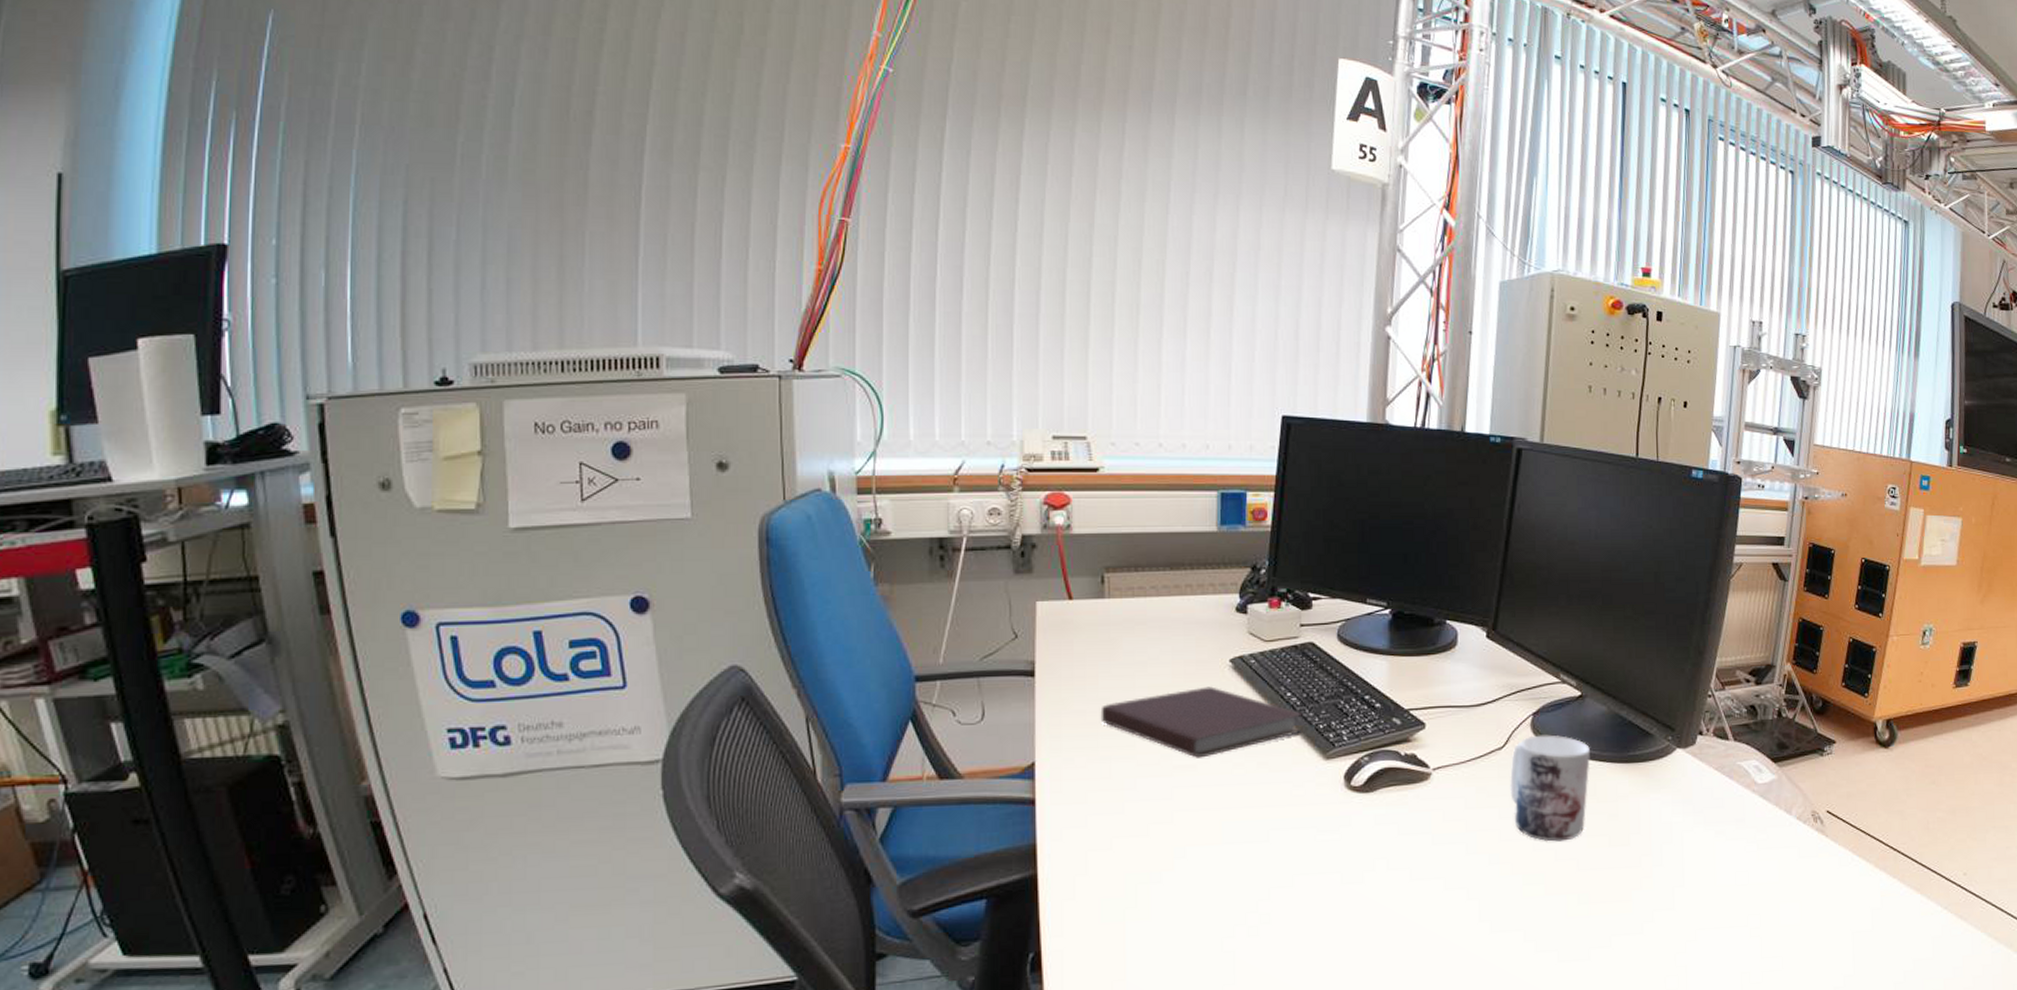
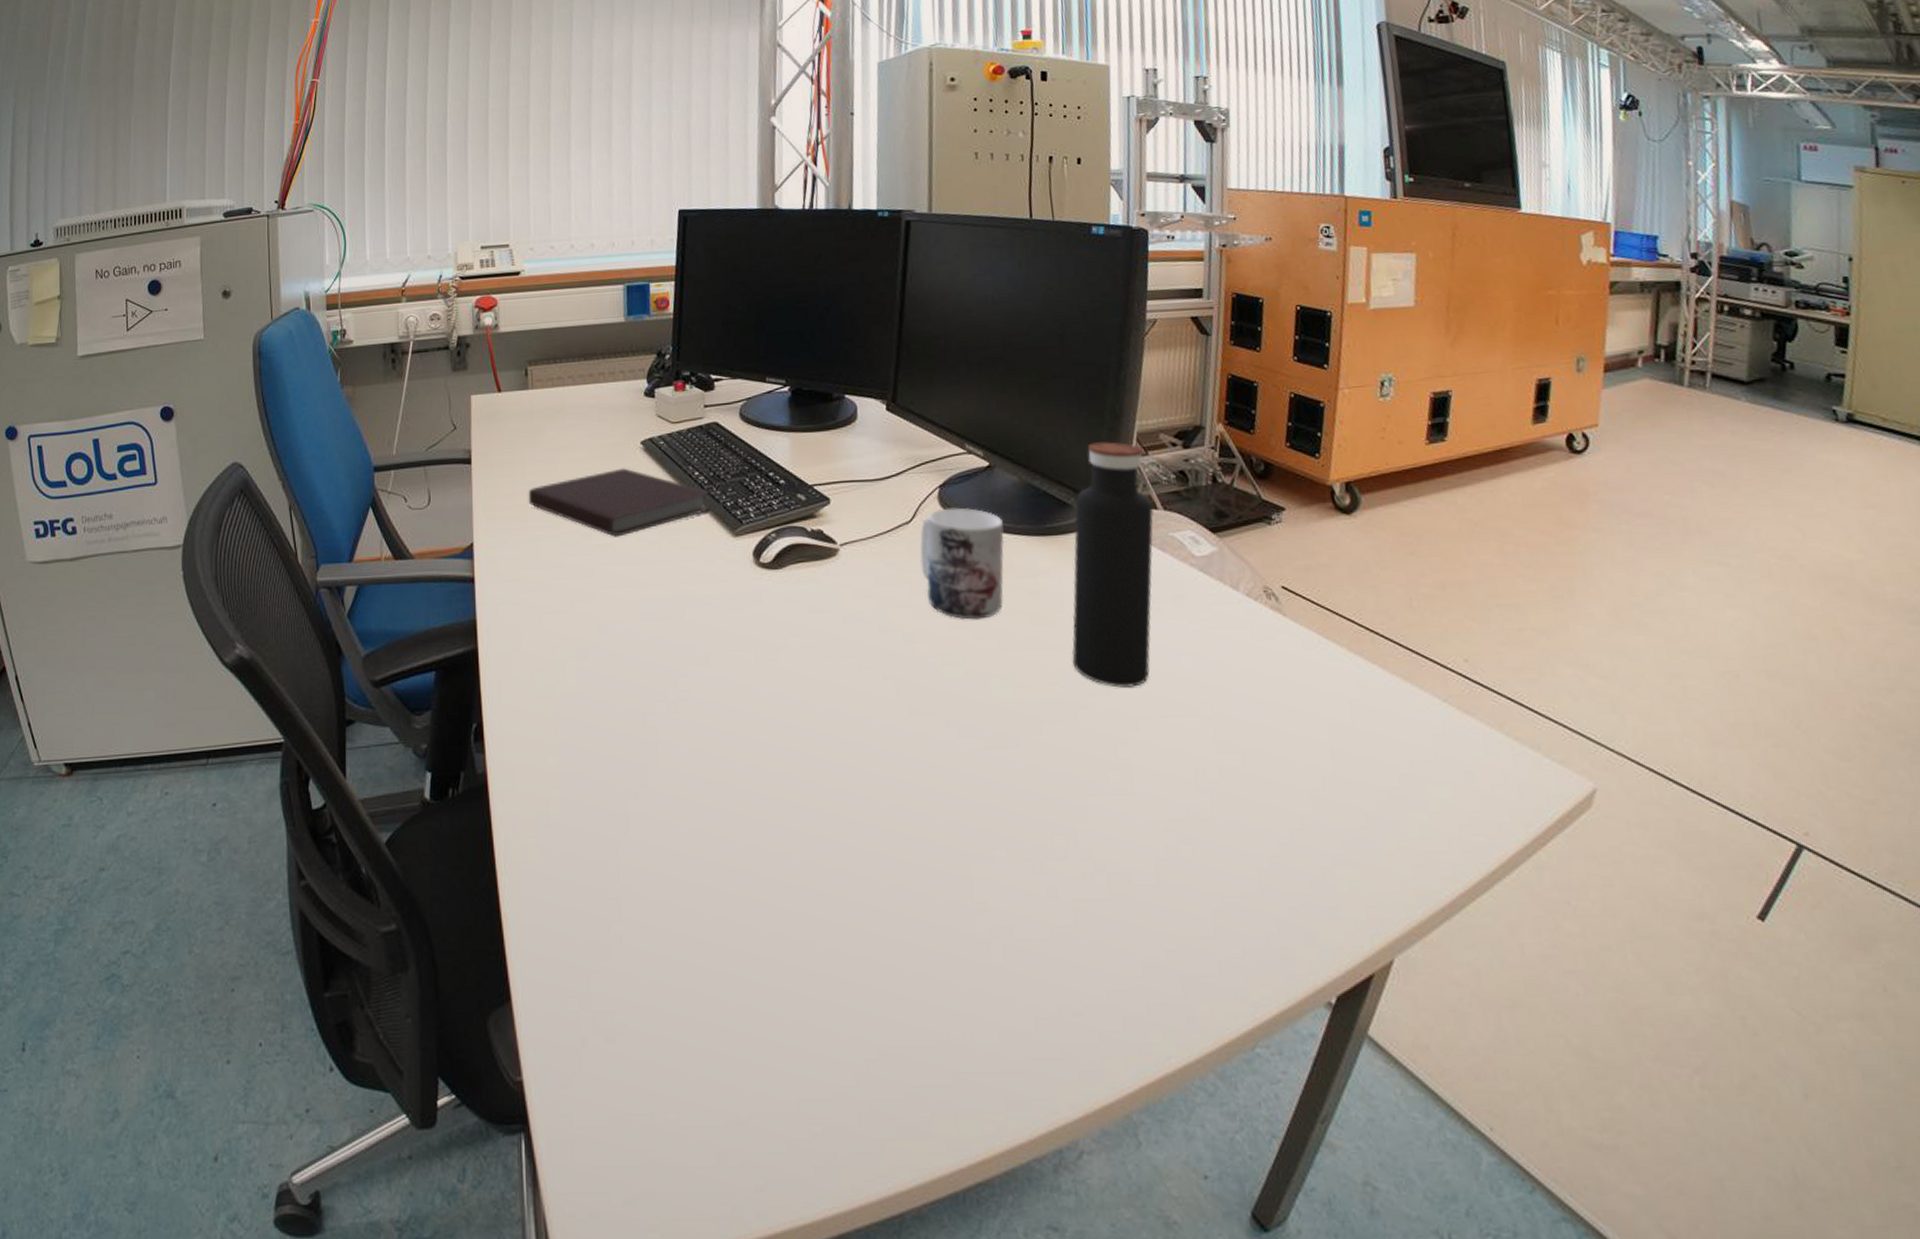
water bottle: none [1643,676,1725,903] -> present [1071,442,1154,688]

